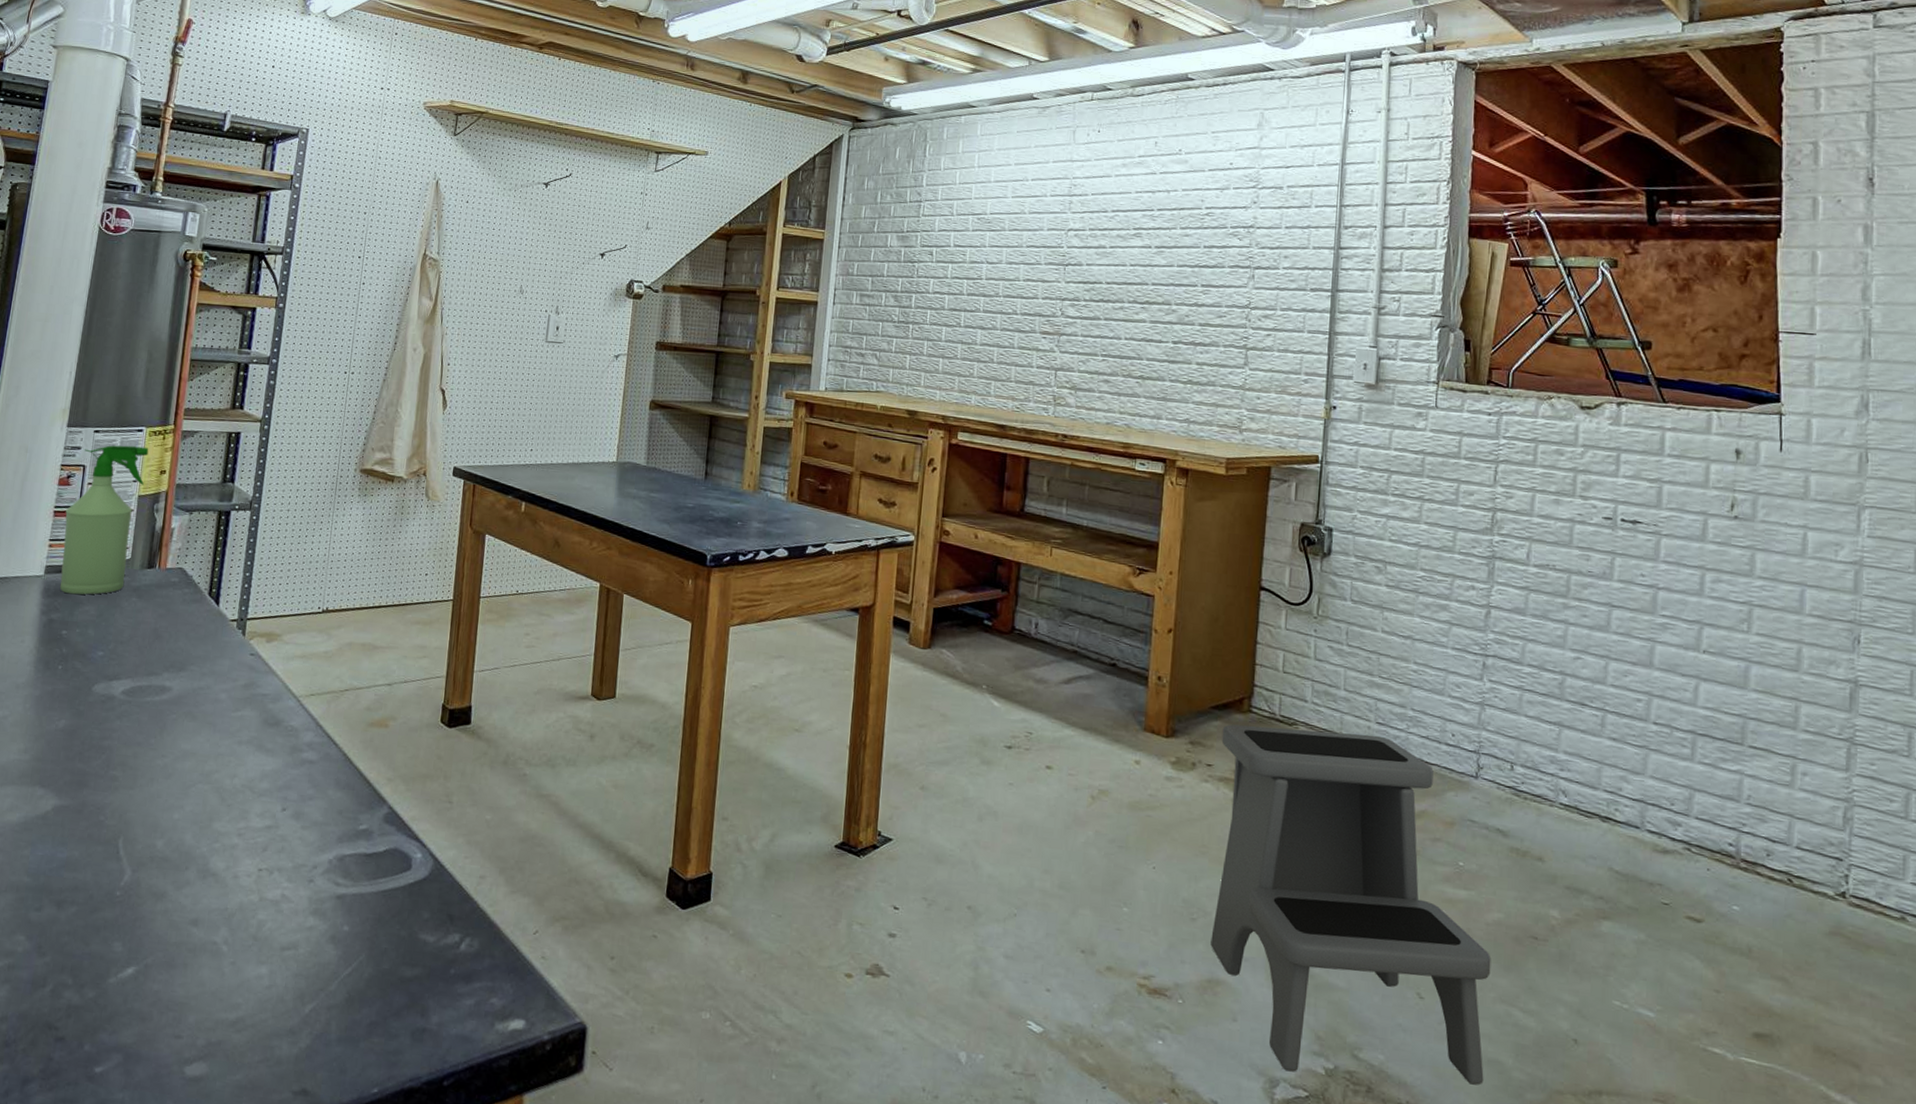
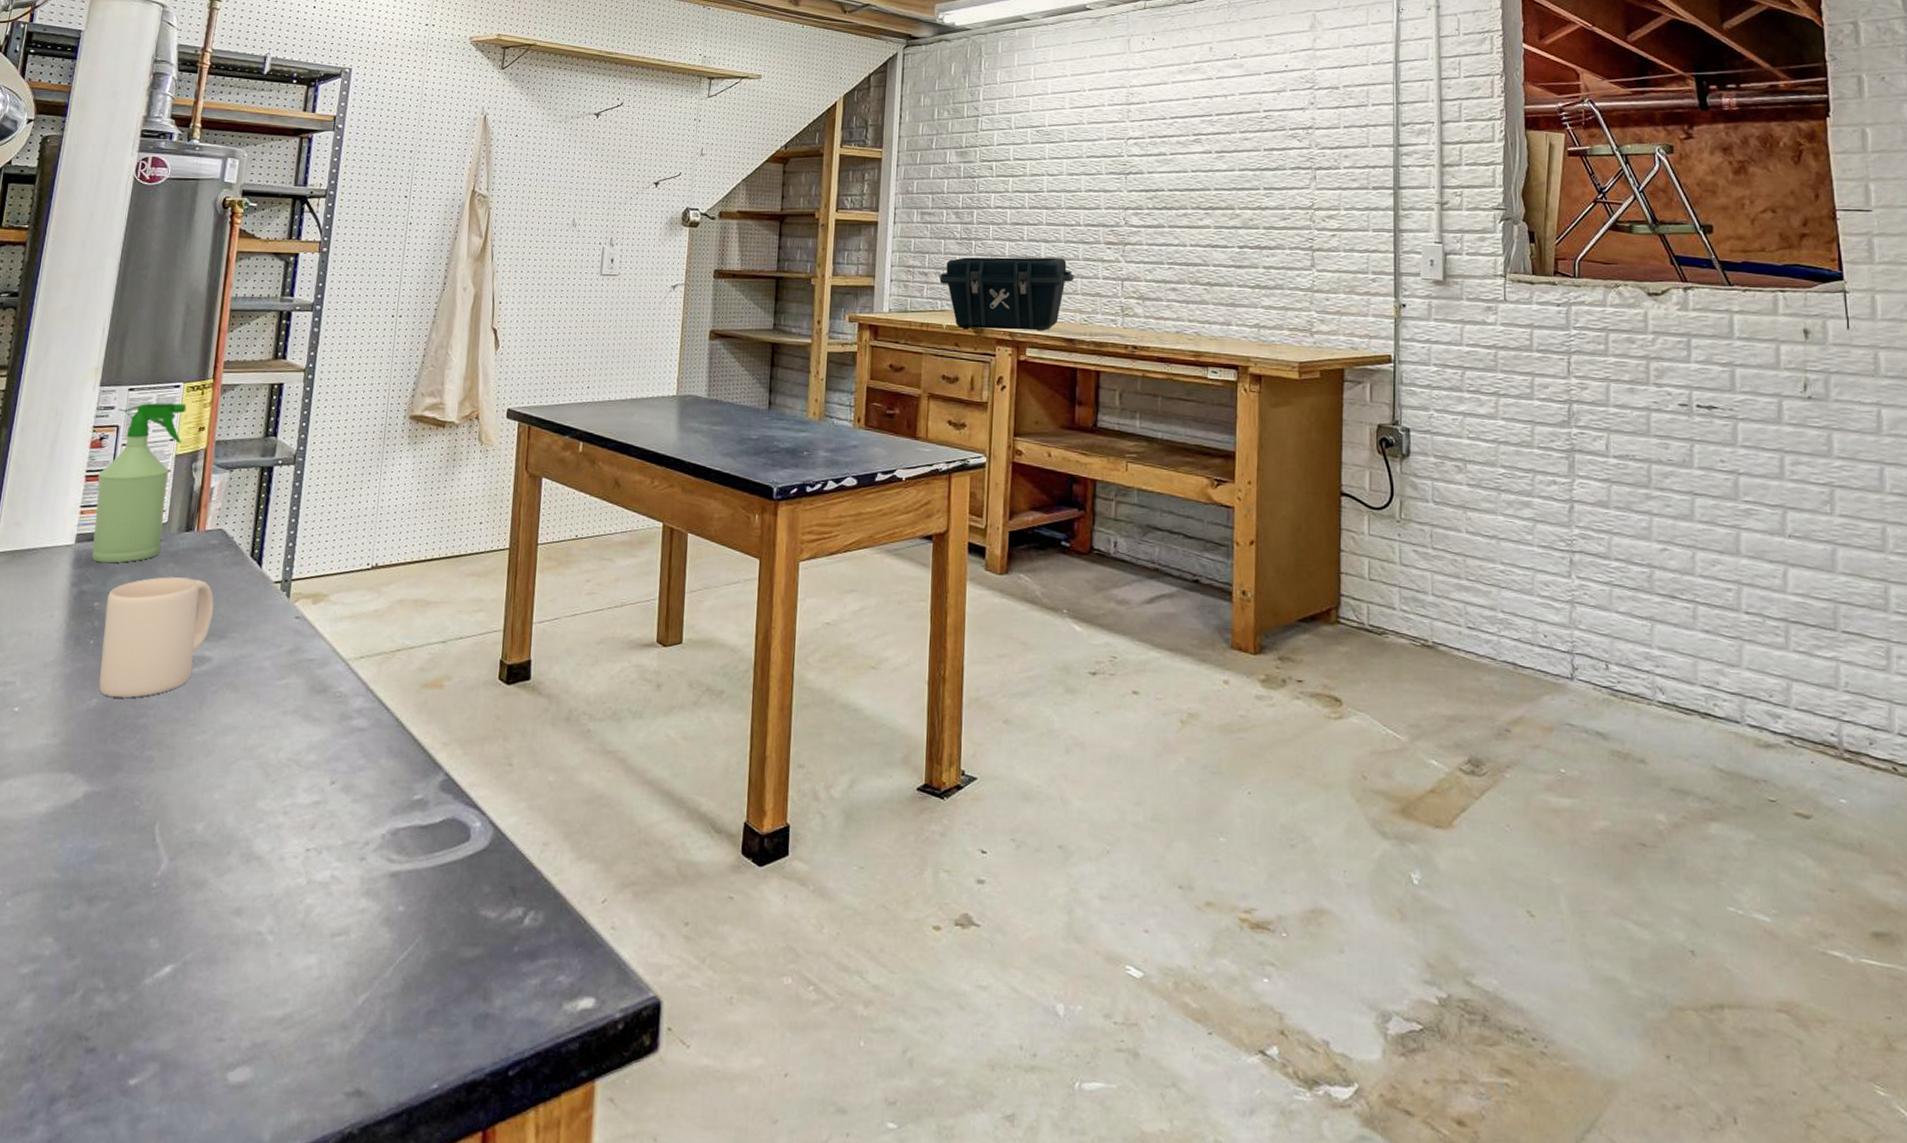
mug: none [67,610,174,721] -> present [99,577,214,698]
toolbox: none [876,340,1008,416] -> present [939,257,1074,331]
step stool: present [1210,724,1491,1085] -> none [1311,636,1602,1006]

